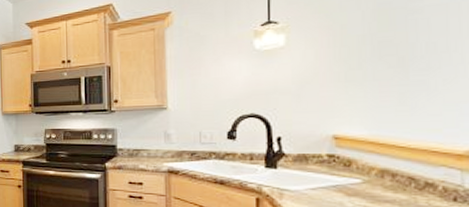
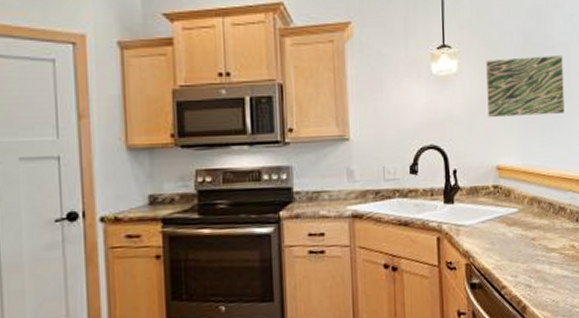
wall art: none [322,16,438,88] -> present [486,55,565,118]

